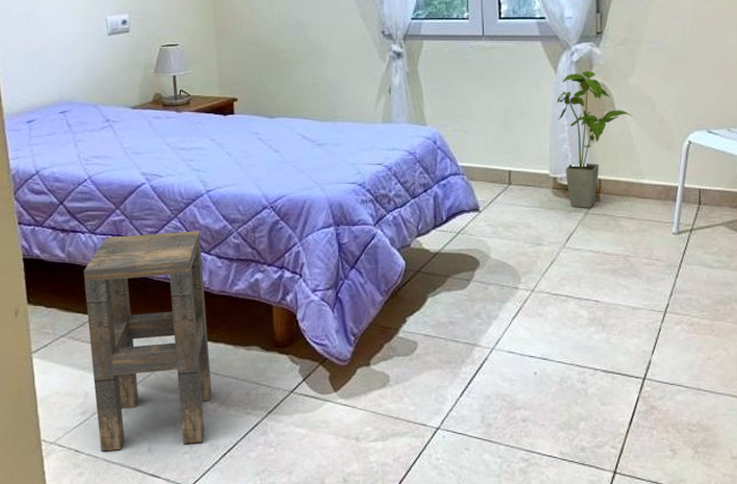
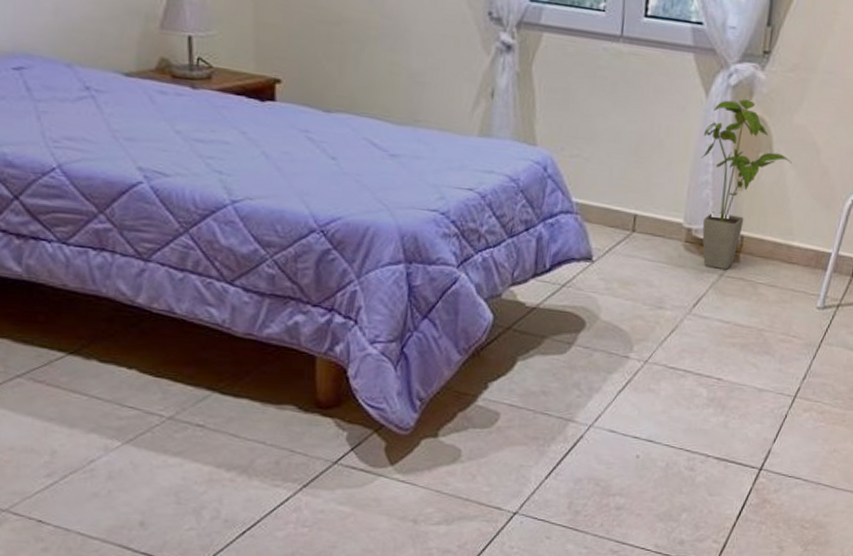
side table: present [84,231,212,452] -> none [50,250,229,524]

